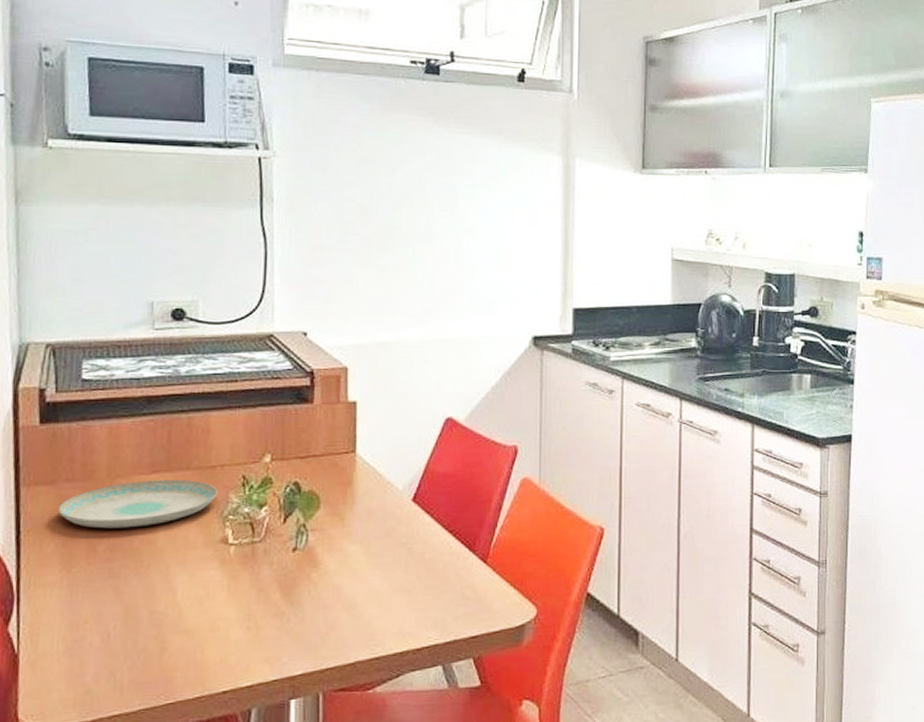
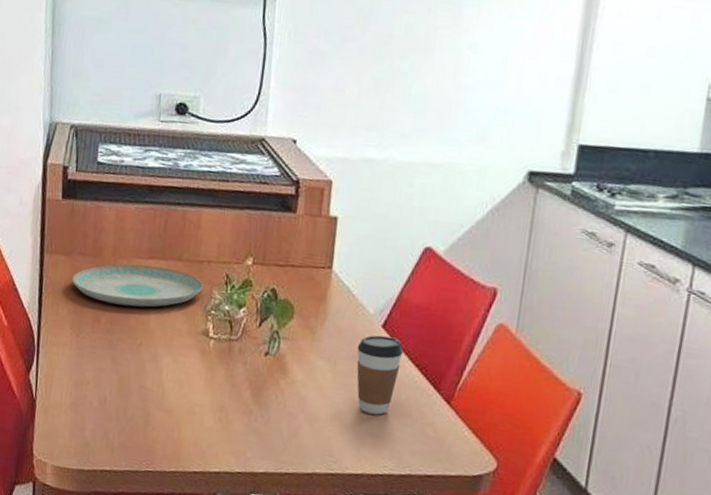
coffee cup: none [389,509,436,588] -> present [356,335,404,415]

